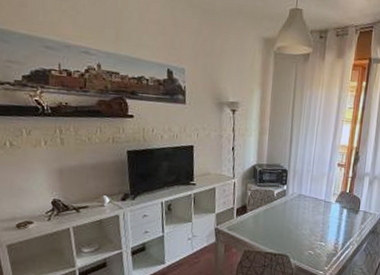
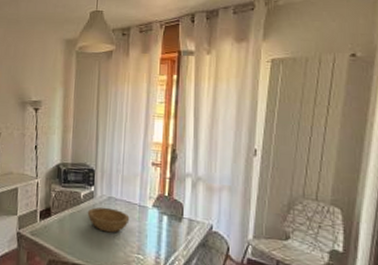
bowl: none [279,203,316,225] -> present [87,207,130,233]

